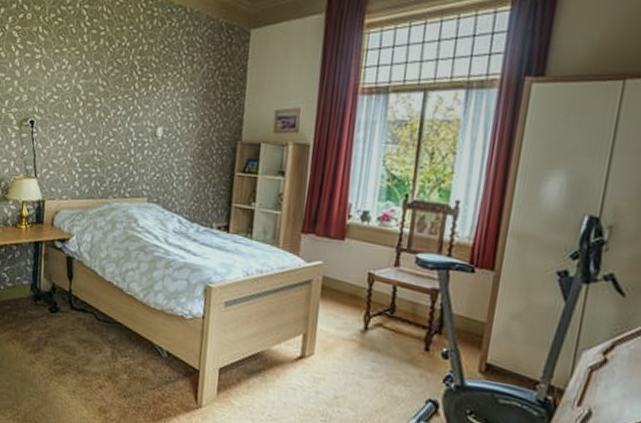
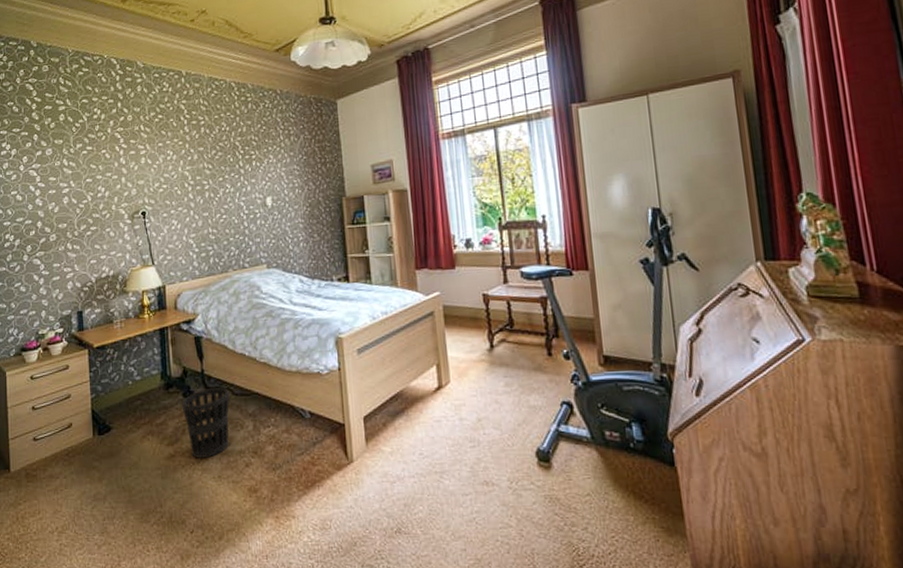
wastebasket: none [47,308,94,372] -> present [181,388,230,458]

